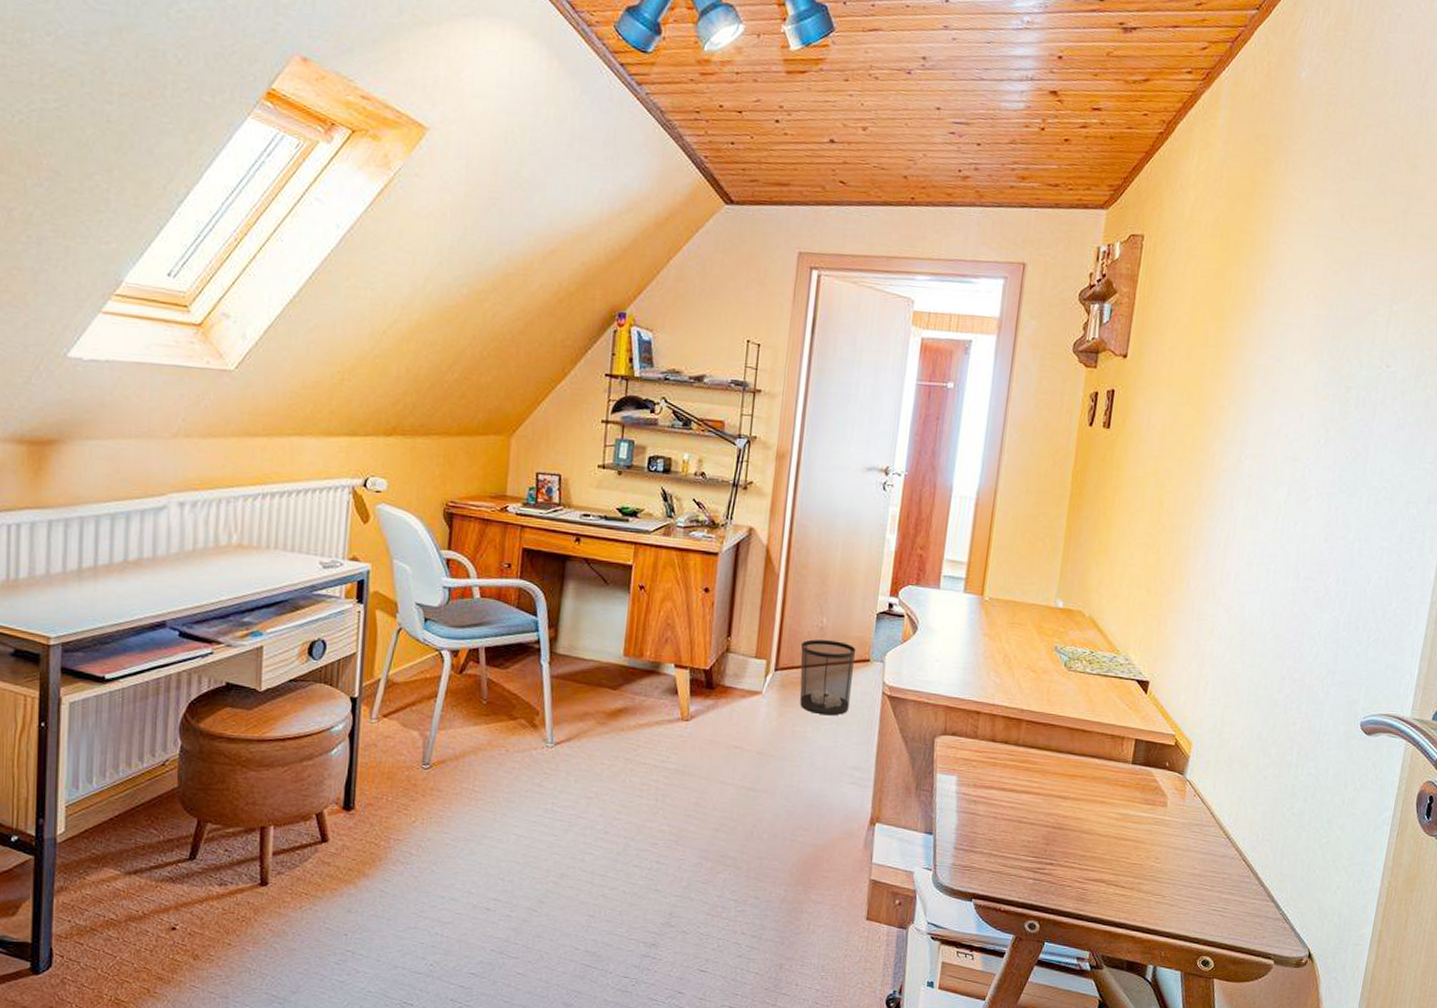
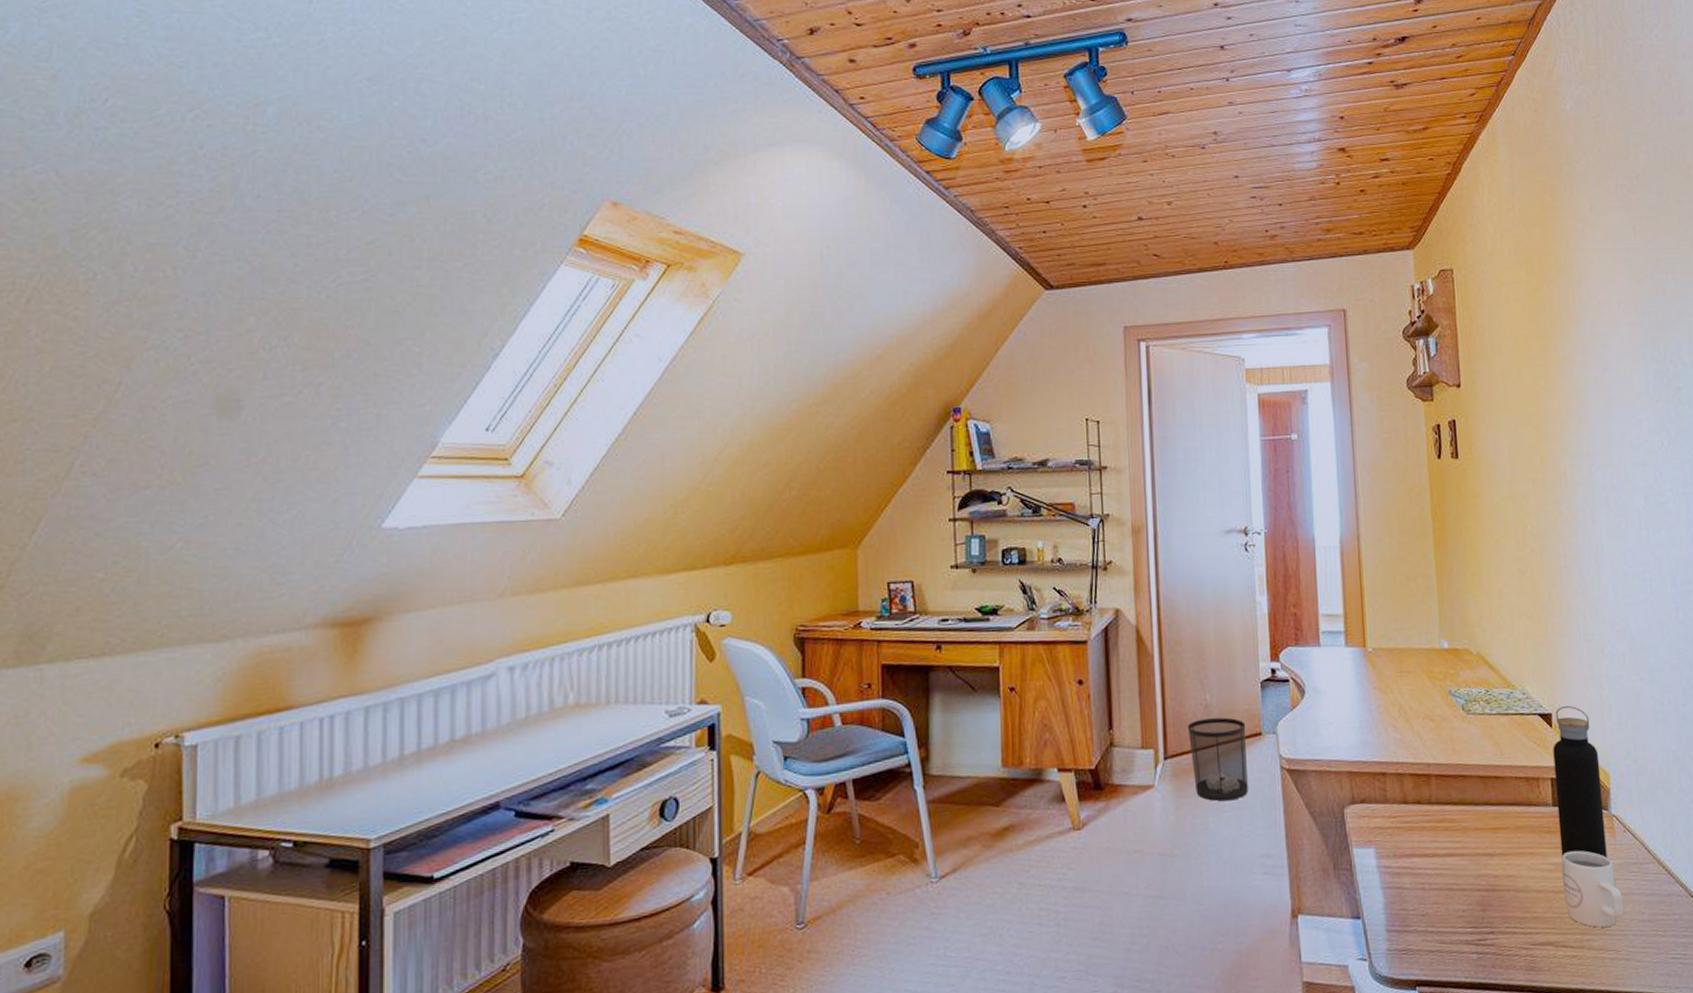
mug: none [1124,805,1180,875] -> present [1561,850,1624,928]
water bottle: none [1130,675,1186,817] -> present [1553,705,1607,859]

